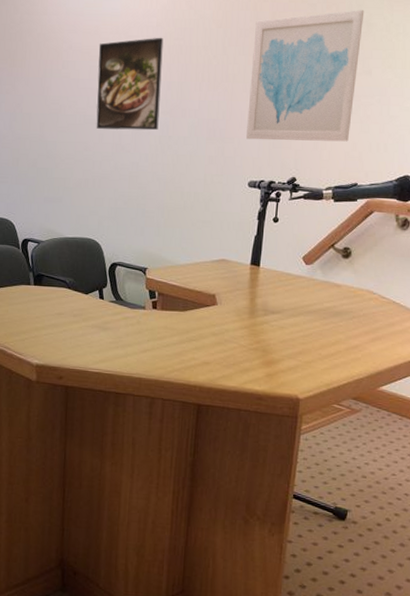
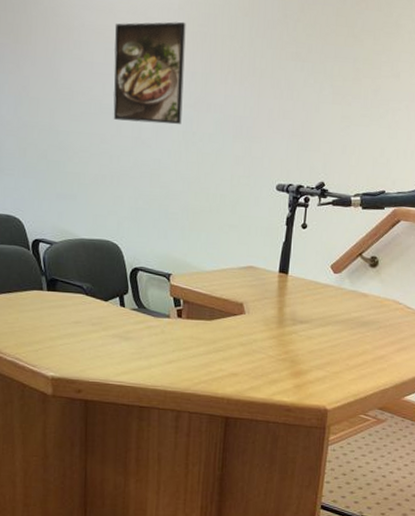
wall art: present [246,10,365,142] -> none [274,8,394,147]

